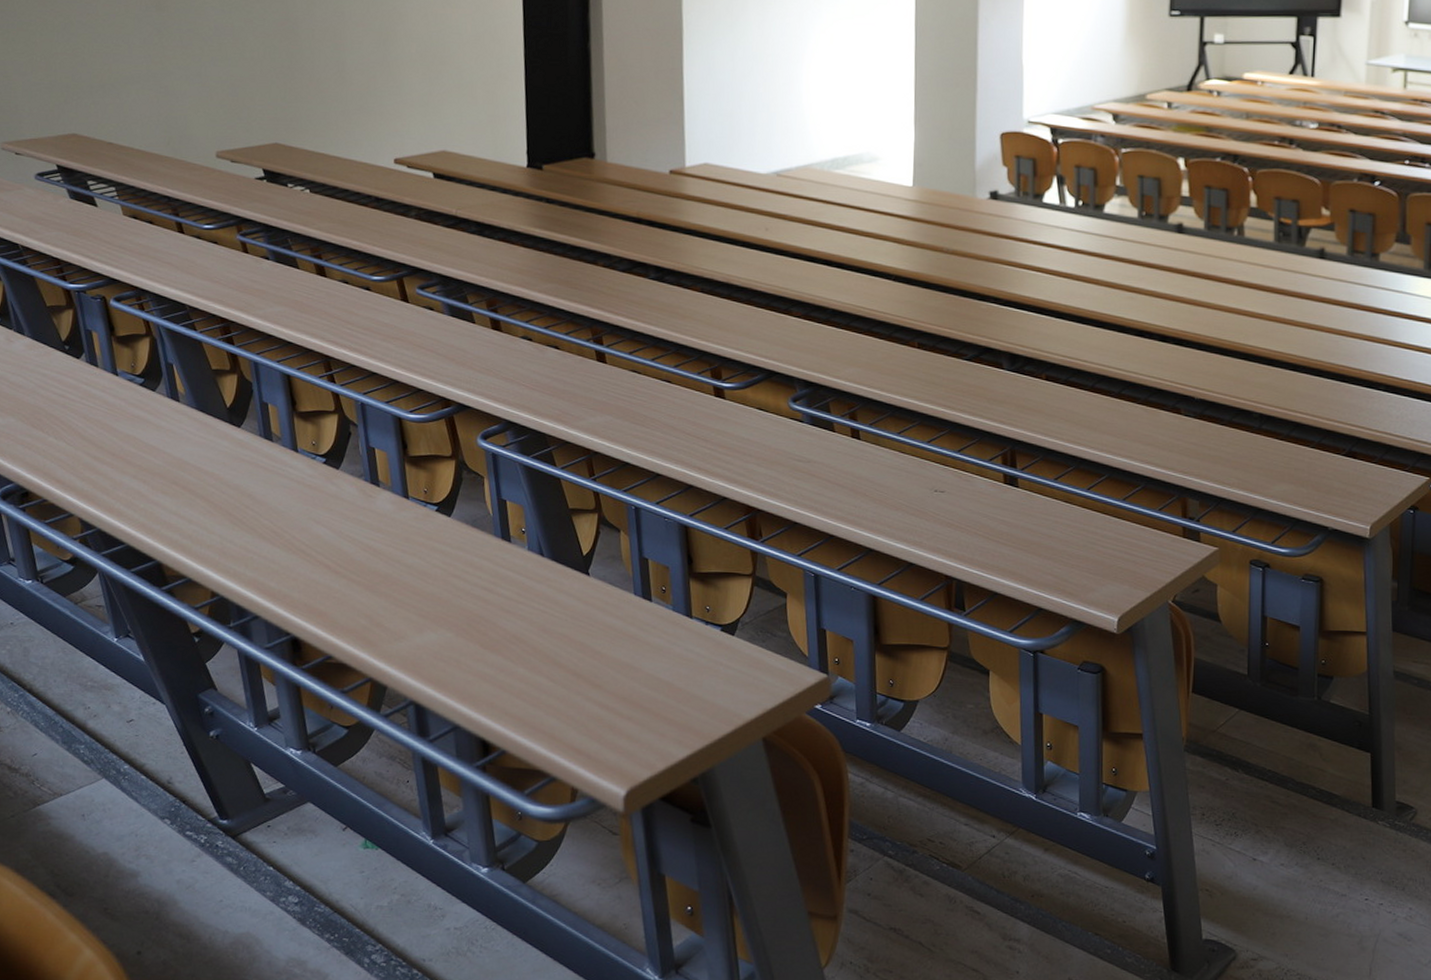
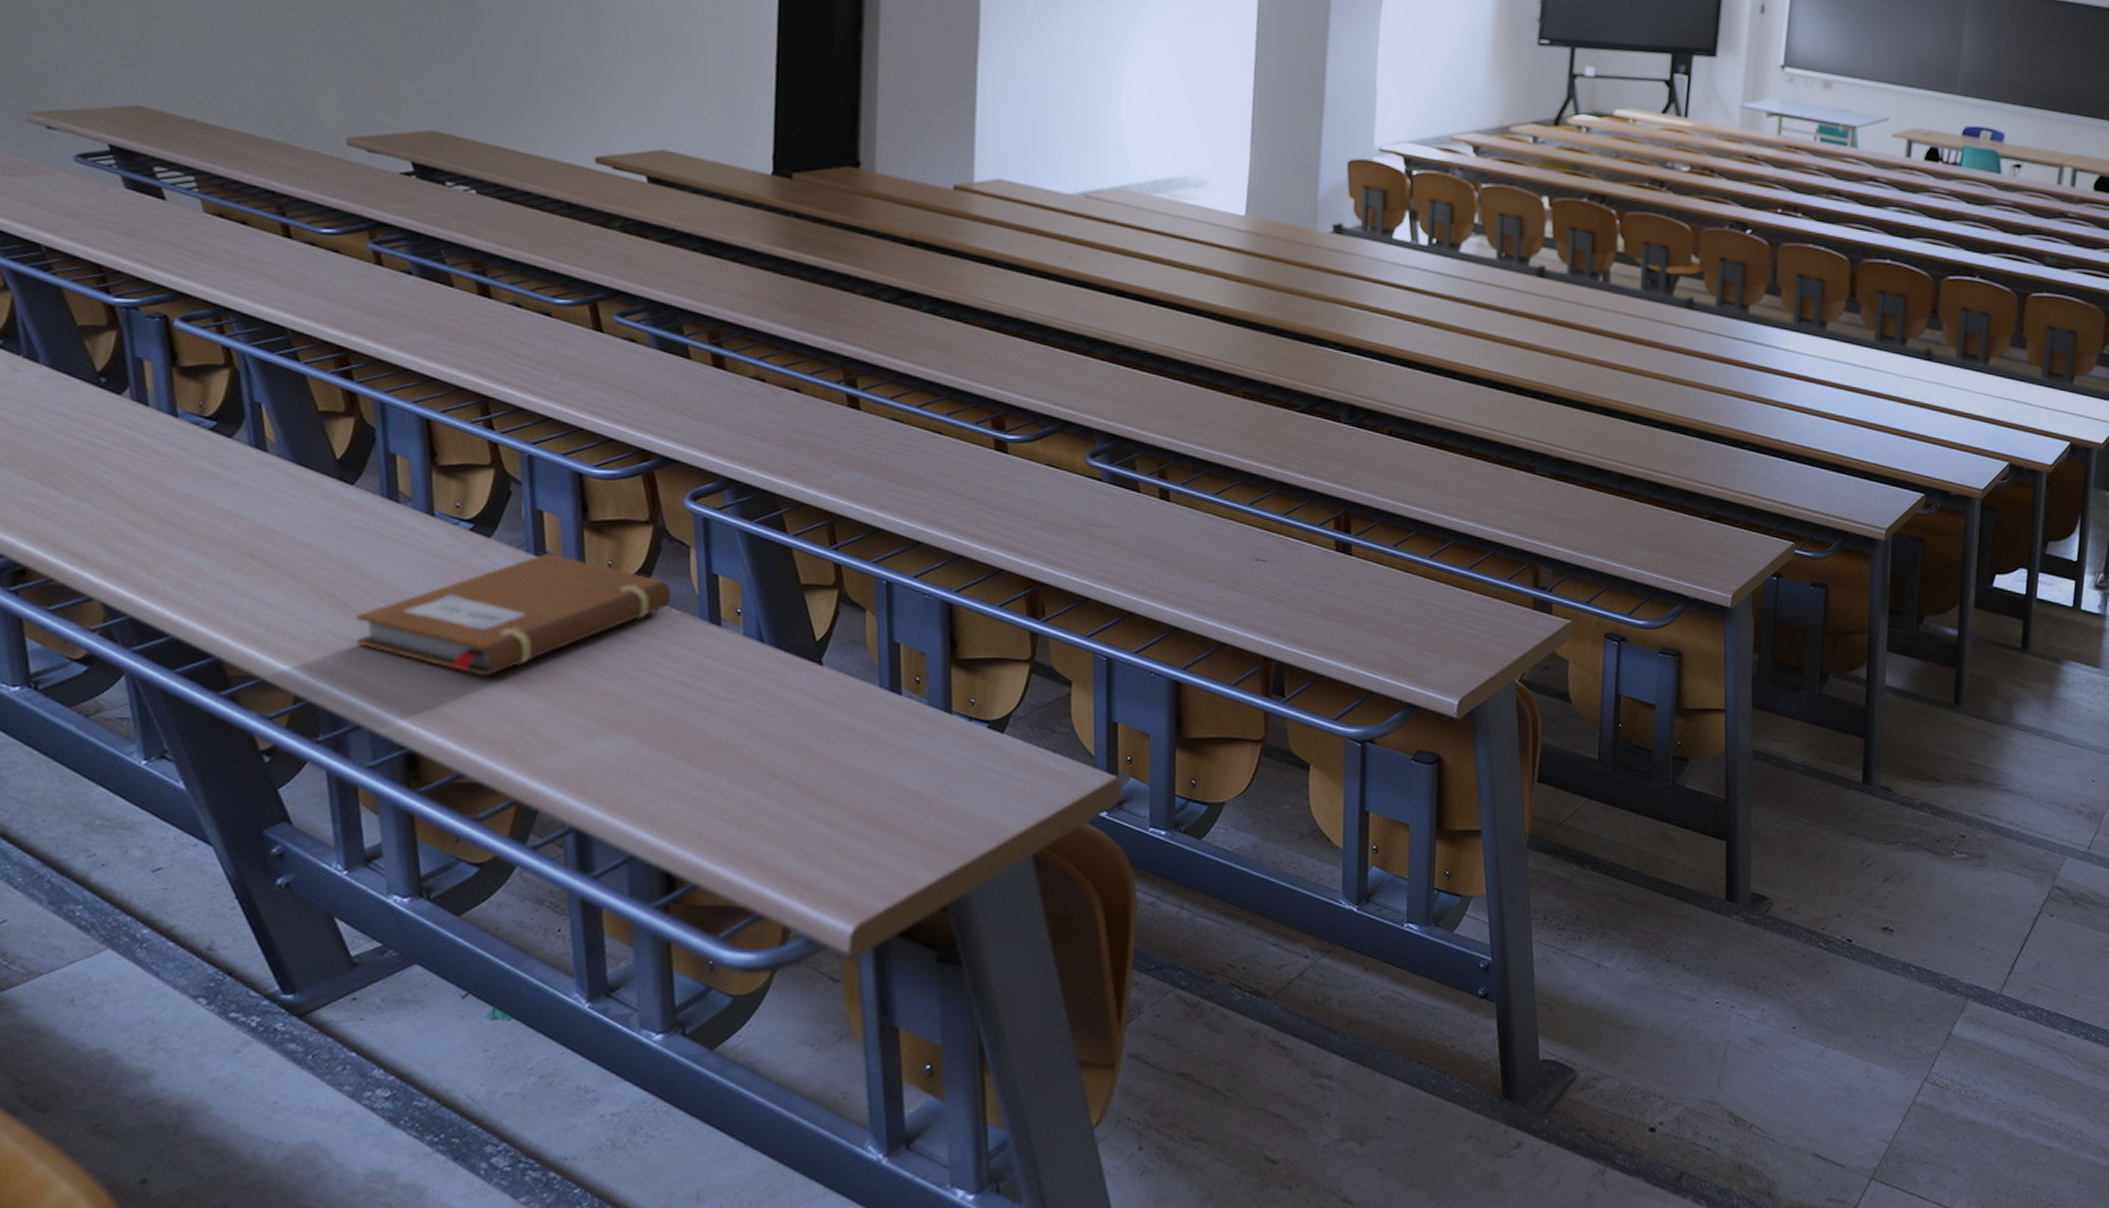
notebook: none [249,482,472,580] -> present [355,553,672,677]

